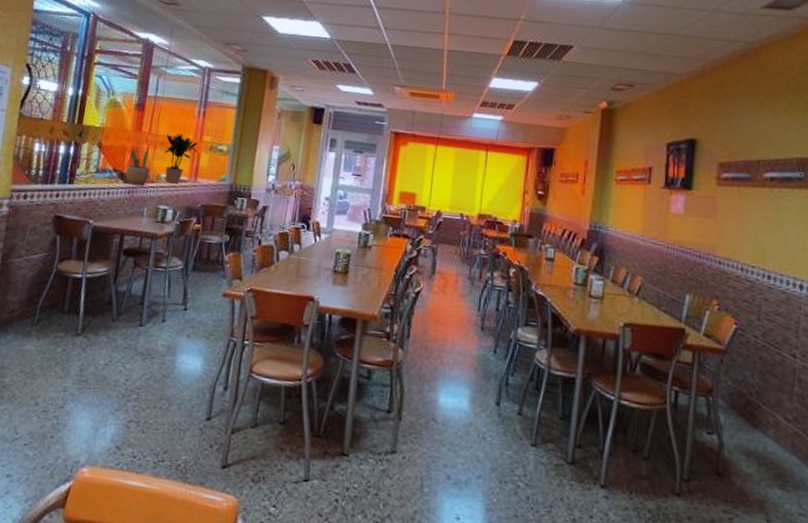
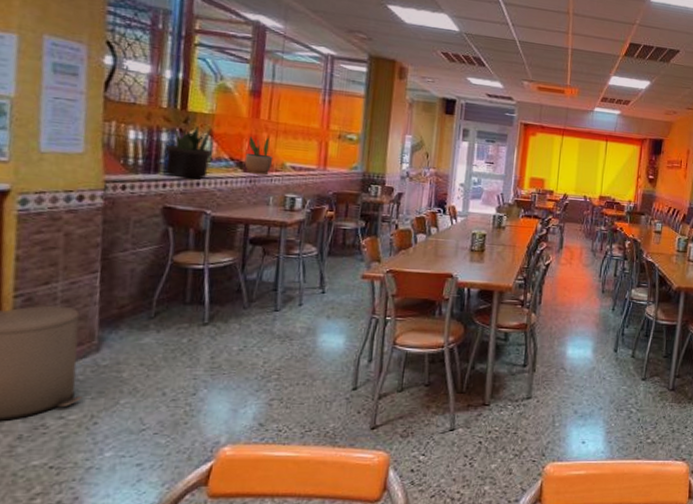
planter: none [59,139,100,190] -> present [165,126,212,179]
potted plant: present [164,133,198,185] -> none [287,122,325,174]

